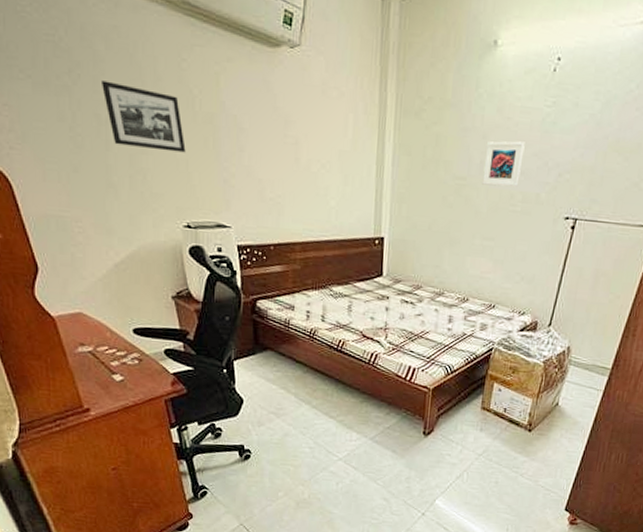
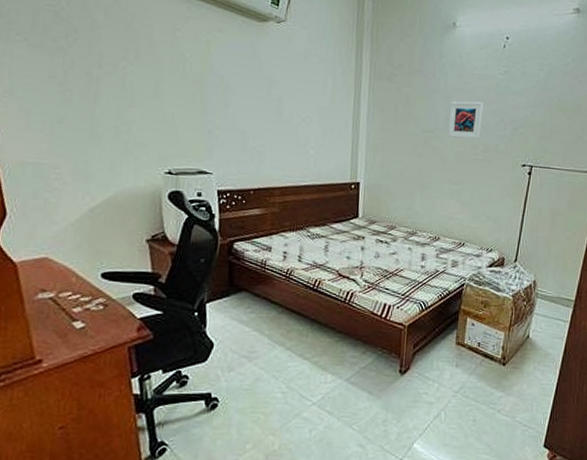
picture frame: present [100,80,186,153] -> none [96,44,174,107]

